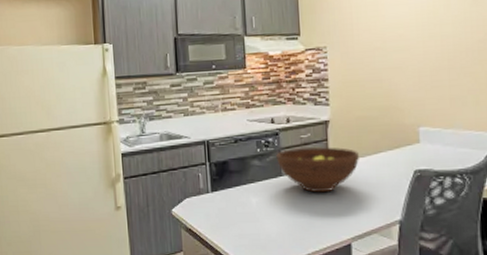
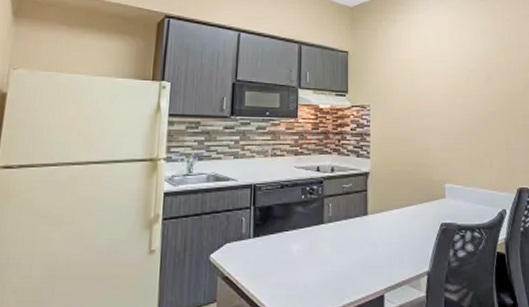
fruit bowl: present [276,146,359,193] -> none [319,196,394,242]

